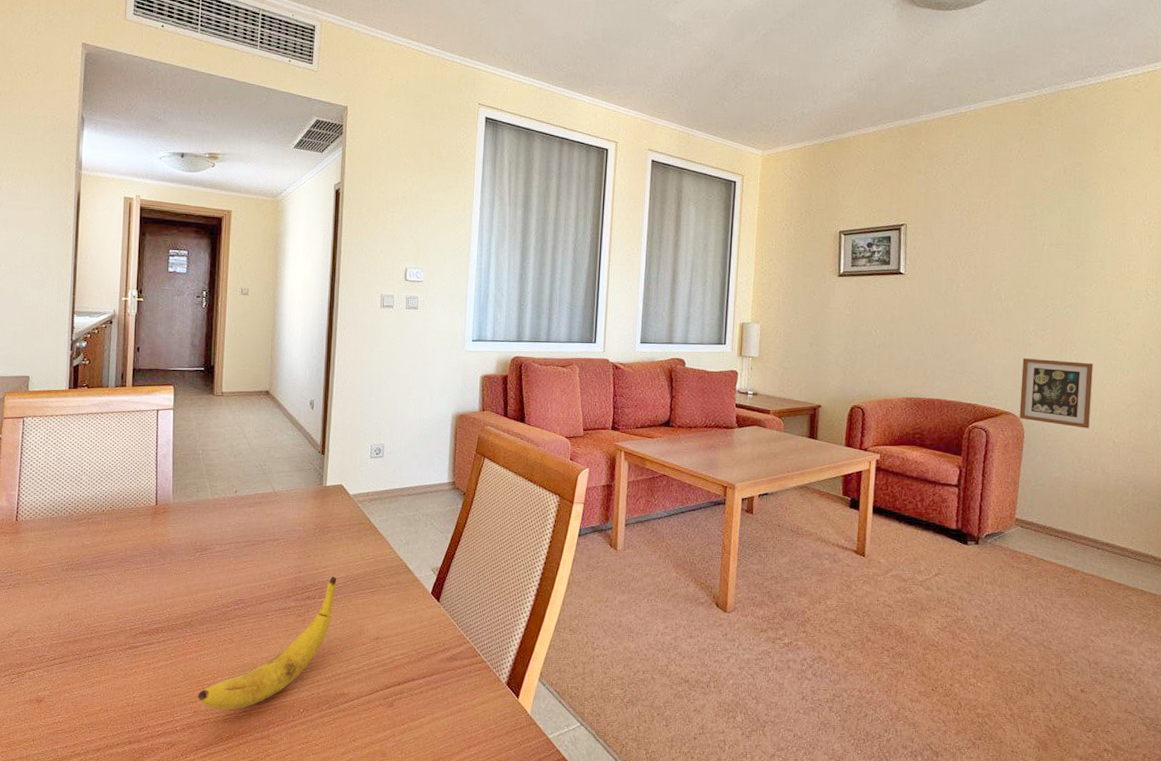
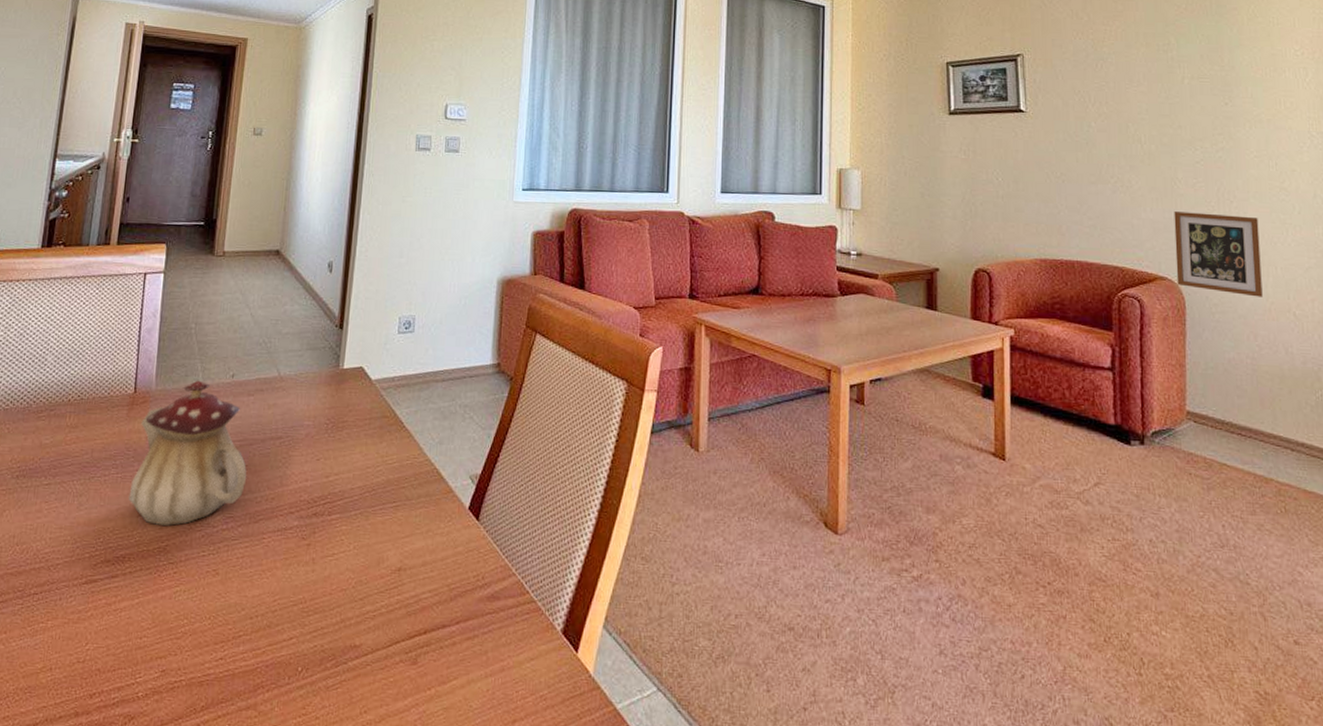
teapot: none [158,495,252,607] -> present [128,380,247,526]
banana: present [198,576,337,710] -> none [168,486,352,669]

